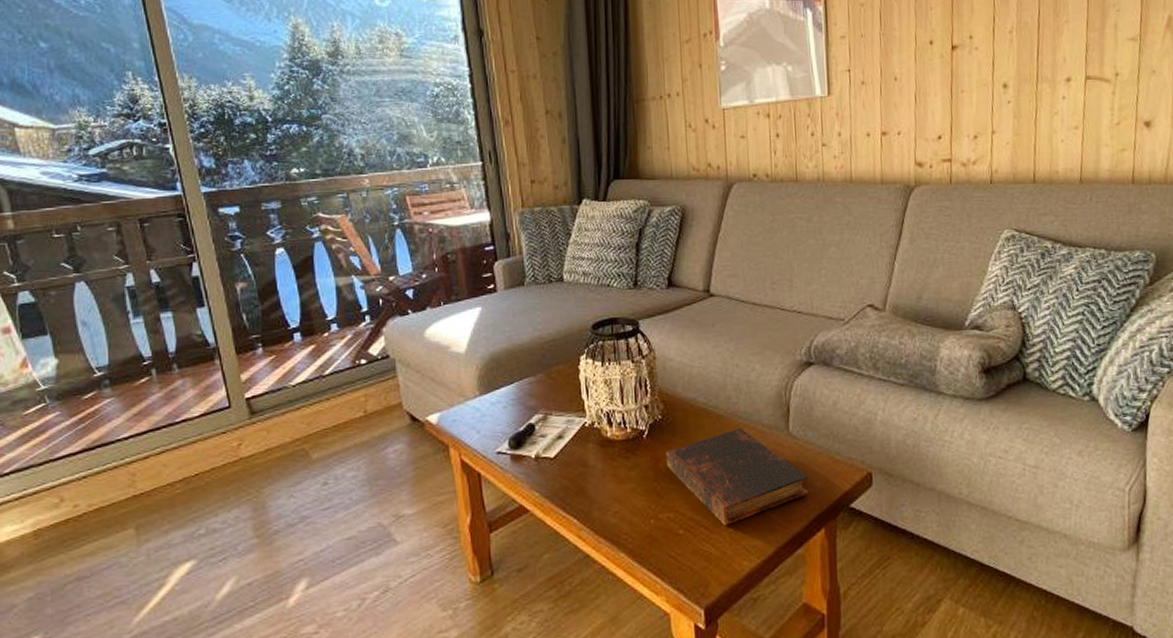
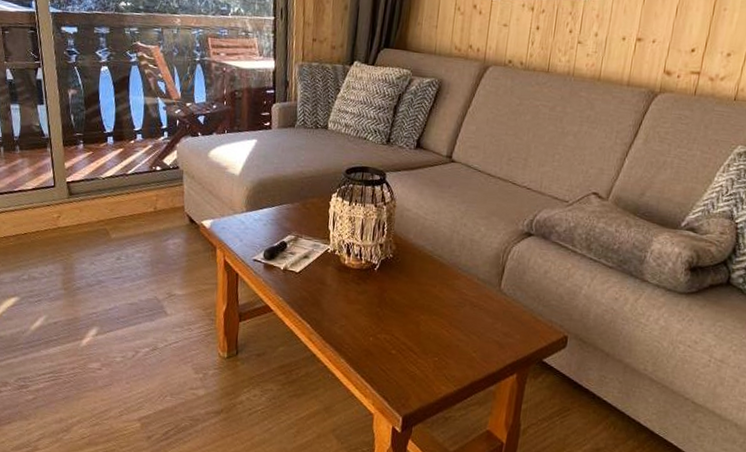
book: present [666,427,809,526] -> none [390,277,511,355]

